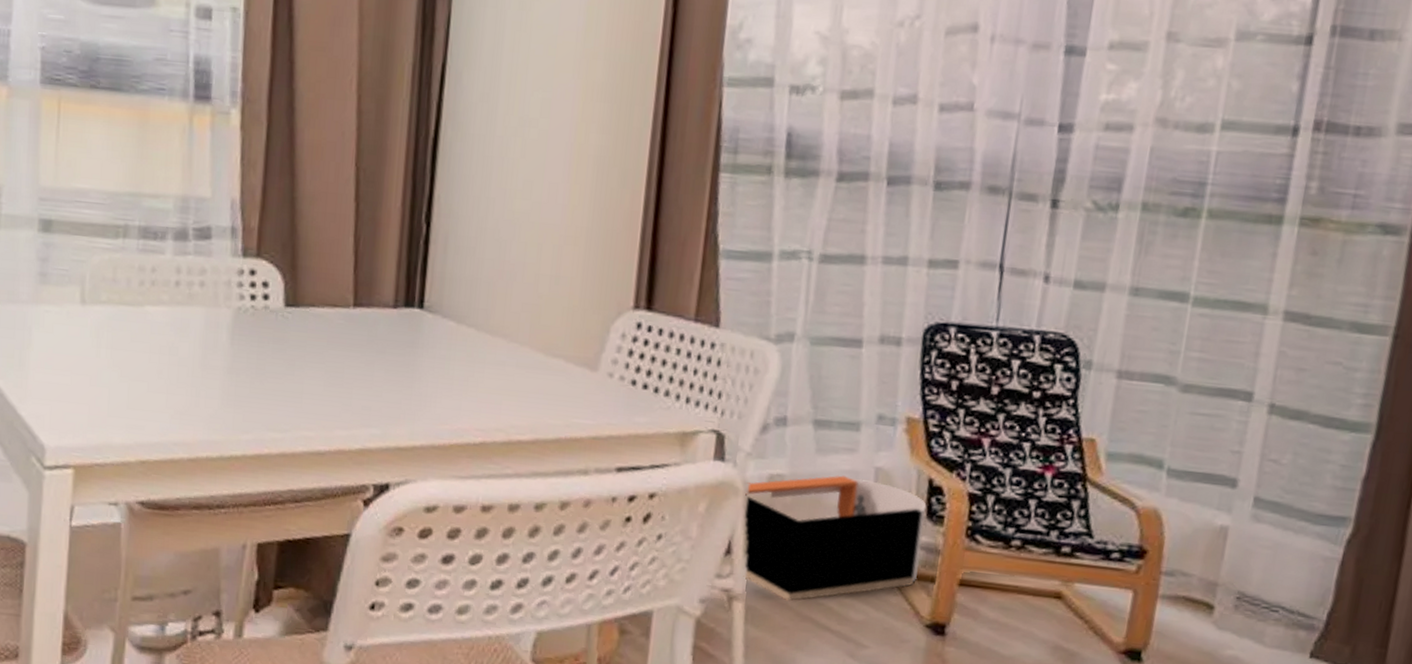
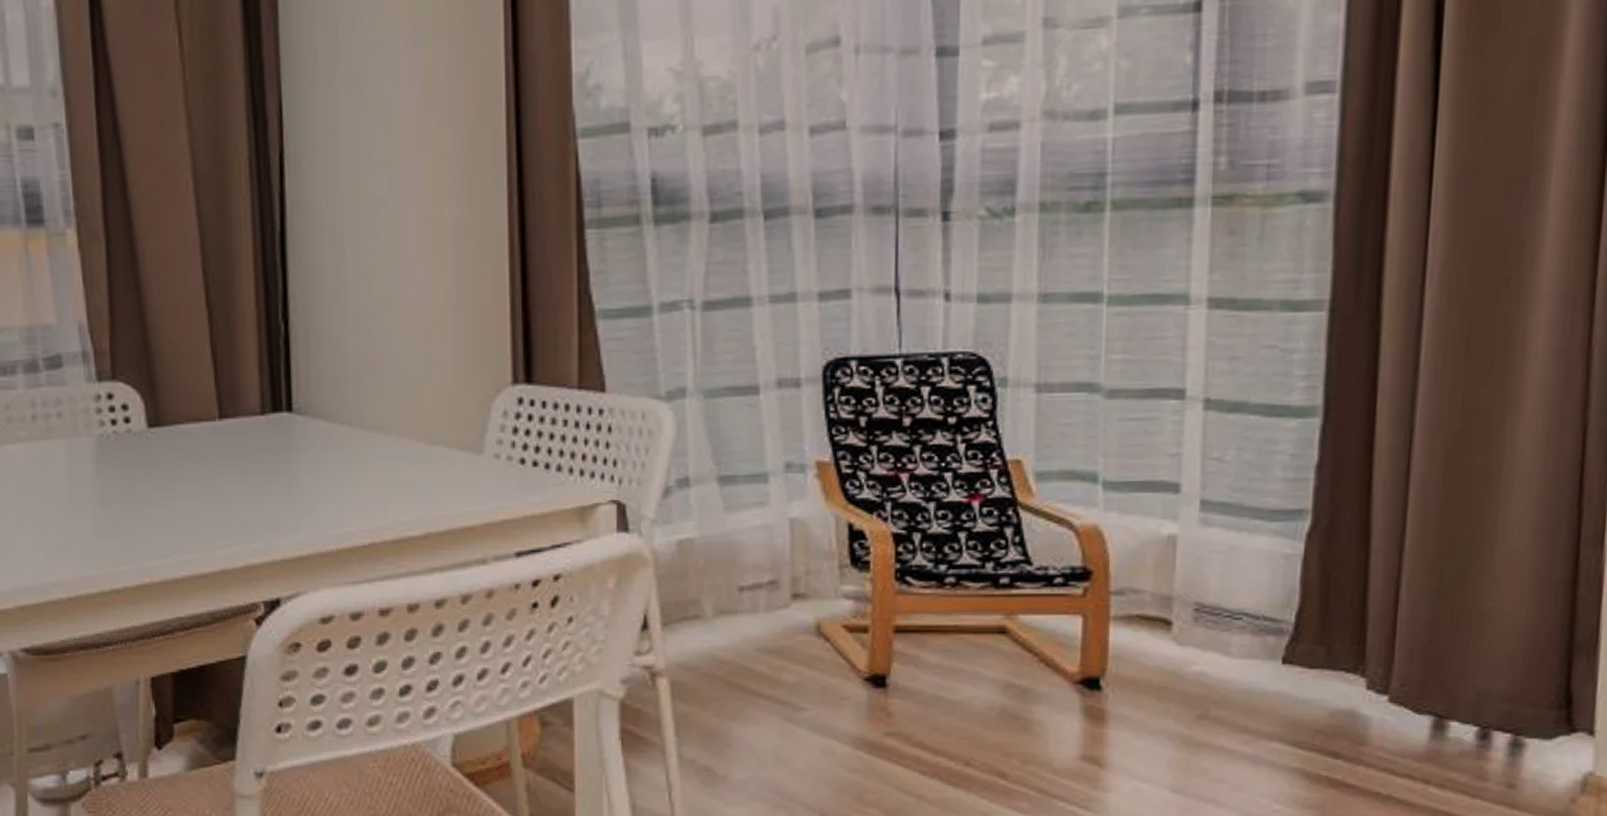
storage bin: present [743,475,927,601] -> none [655,531,850,670]

